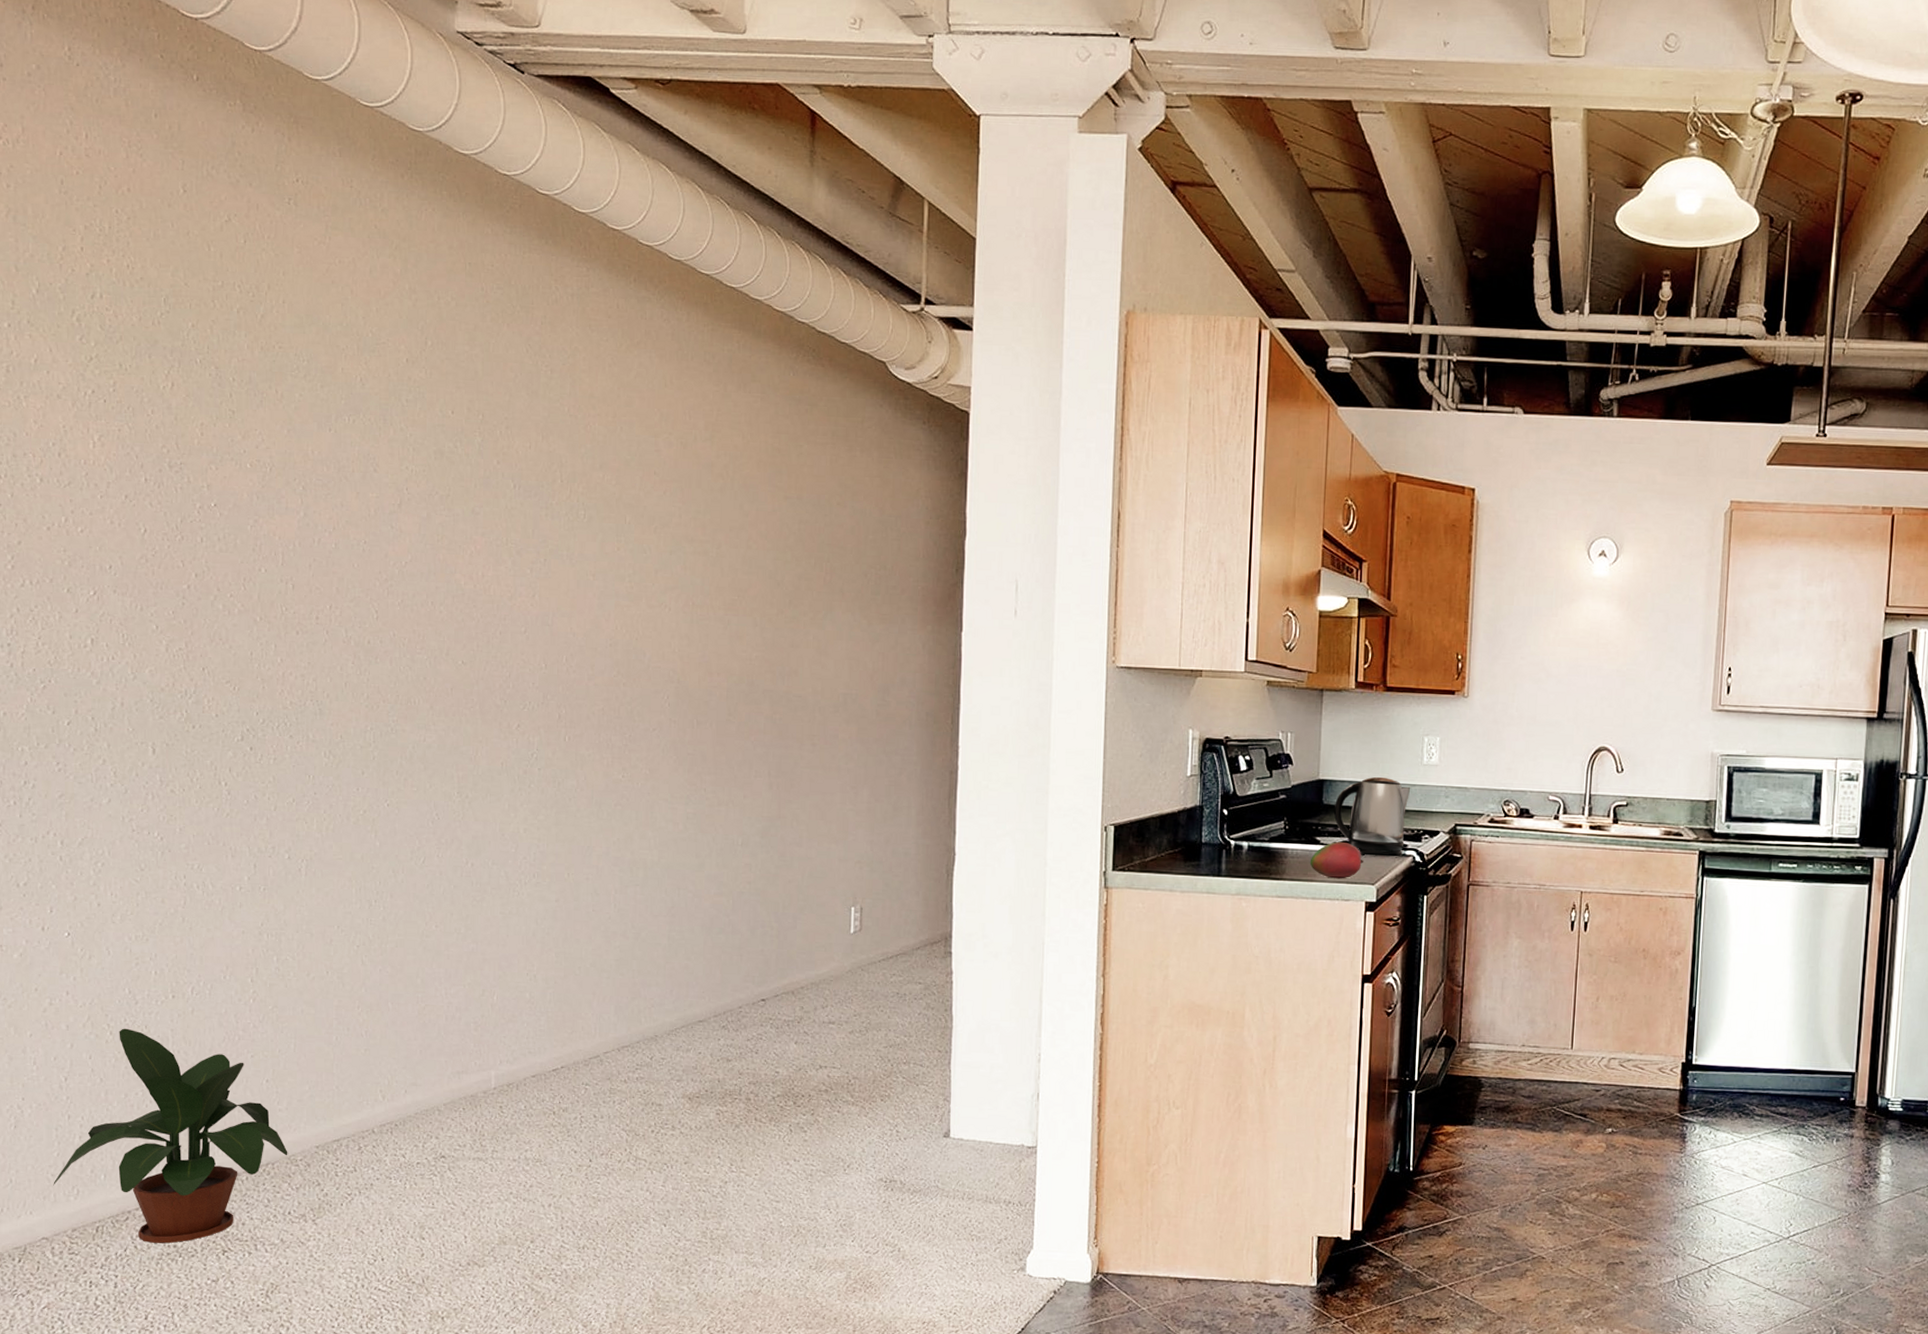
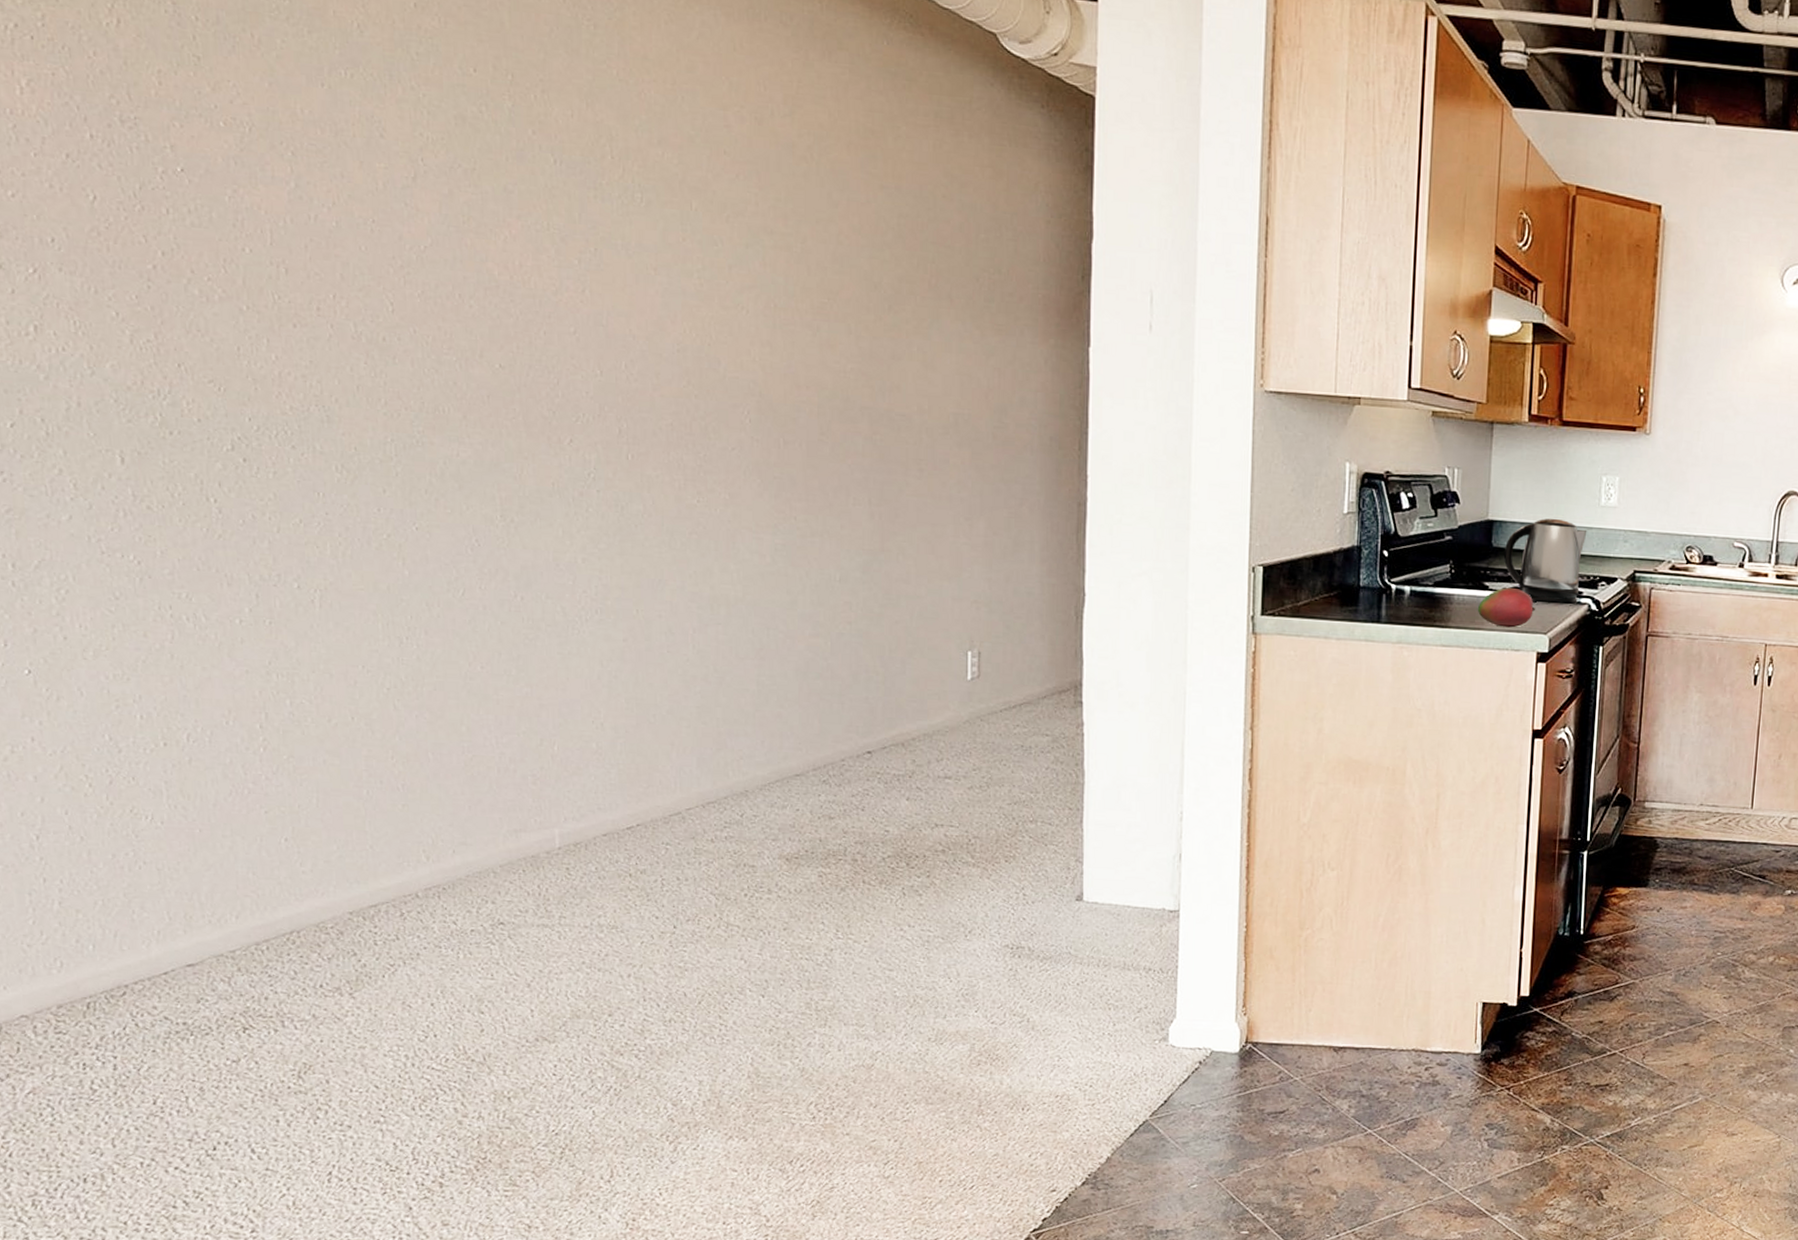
potted plant: present [53,1028,288,1243] -> none [30,780,316,1021]

